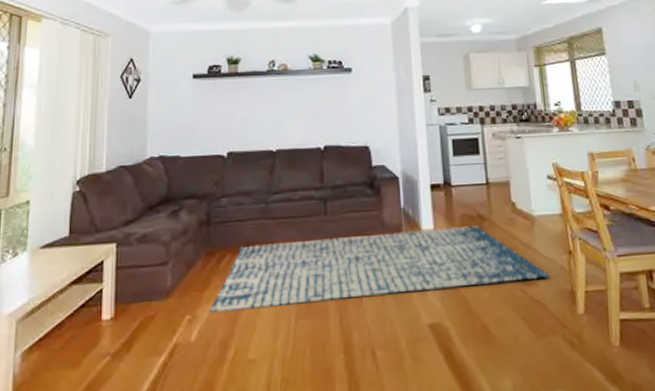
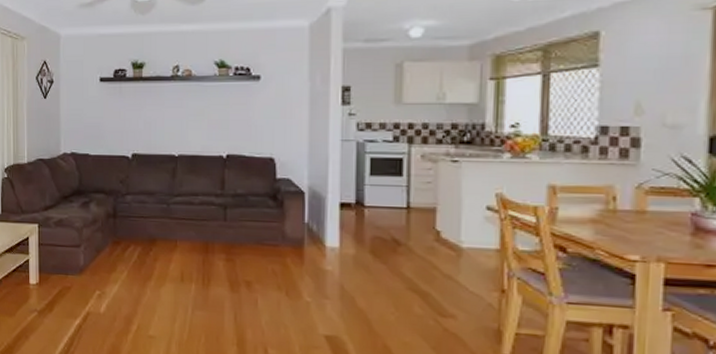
rug: present [210,225,551,312] -> none [116,239,473,313]

